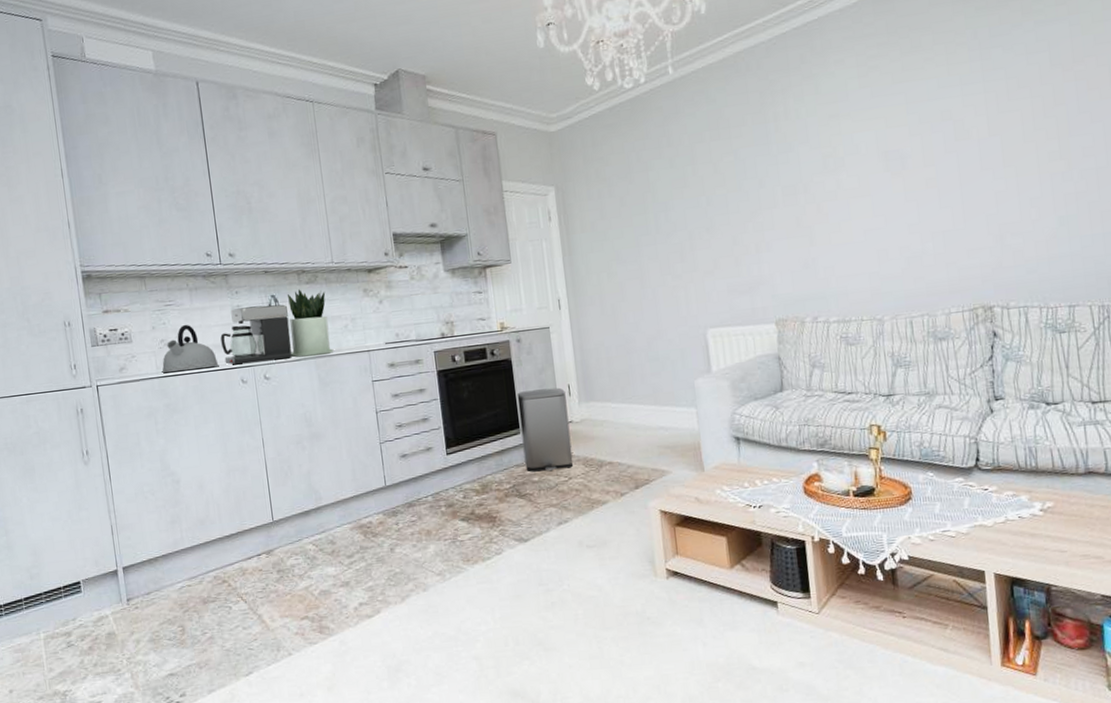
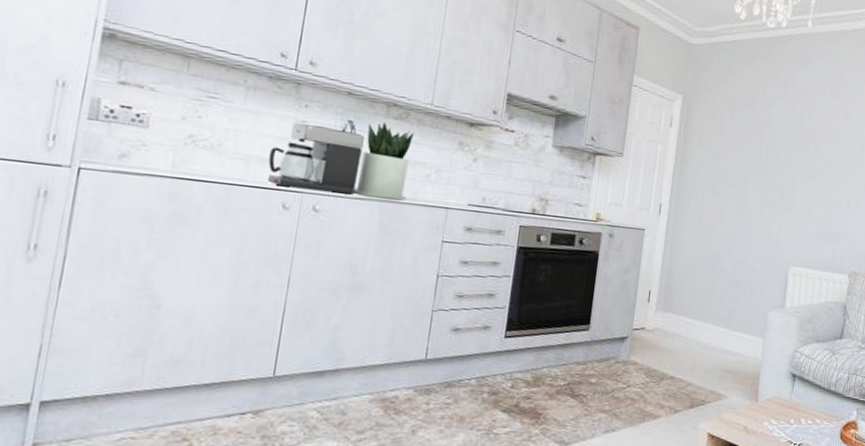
kettle: present [162,324,219,374] -> none [178,124,259,184]
pedal bin: present [517,387,573,472] -> none [585,287,645,376]

